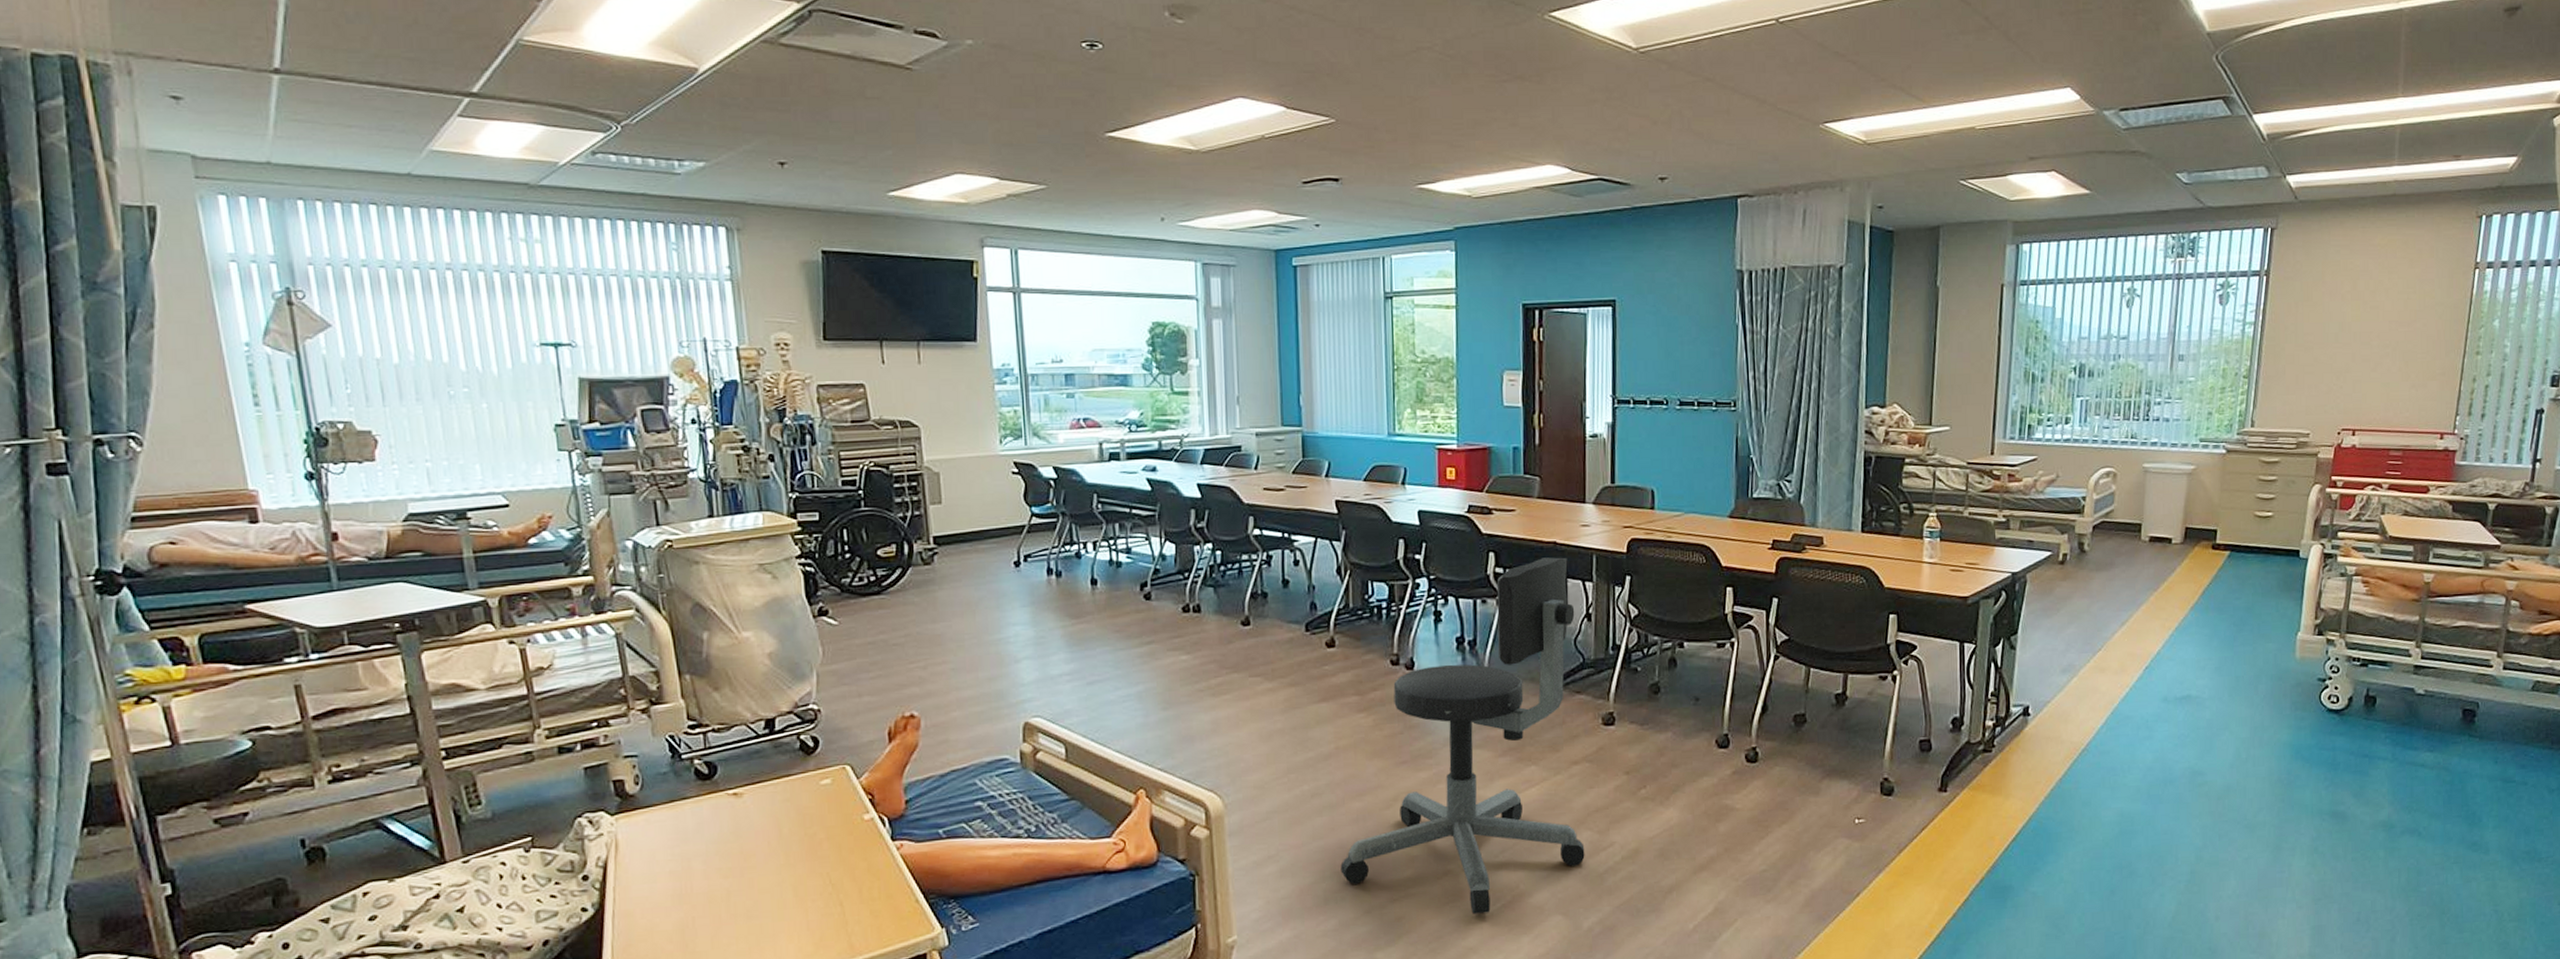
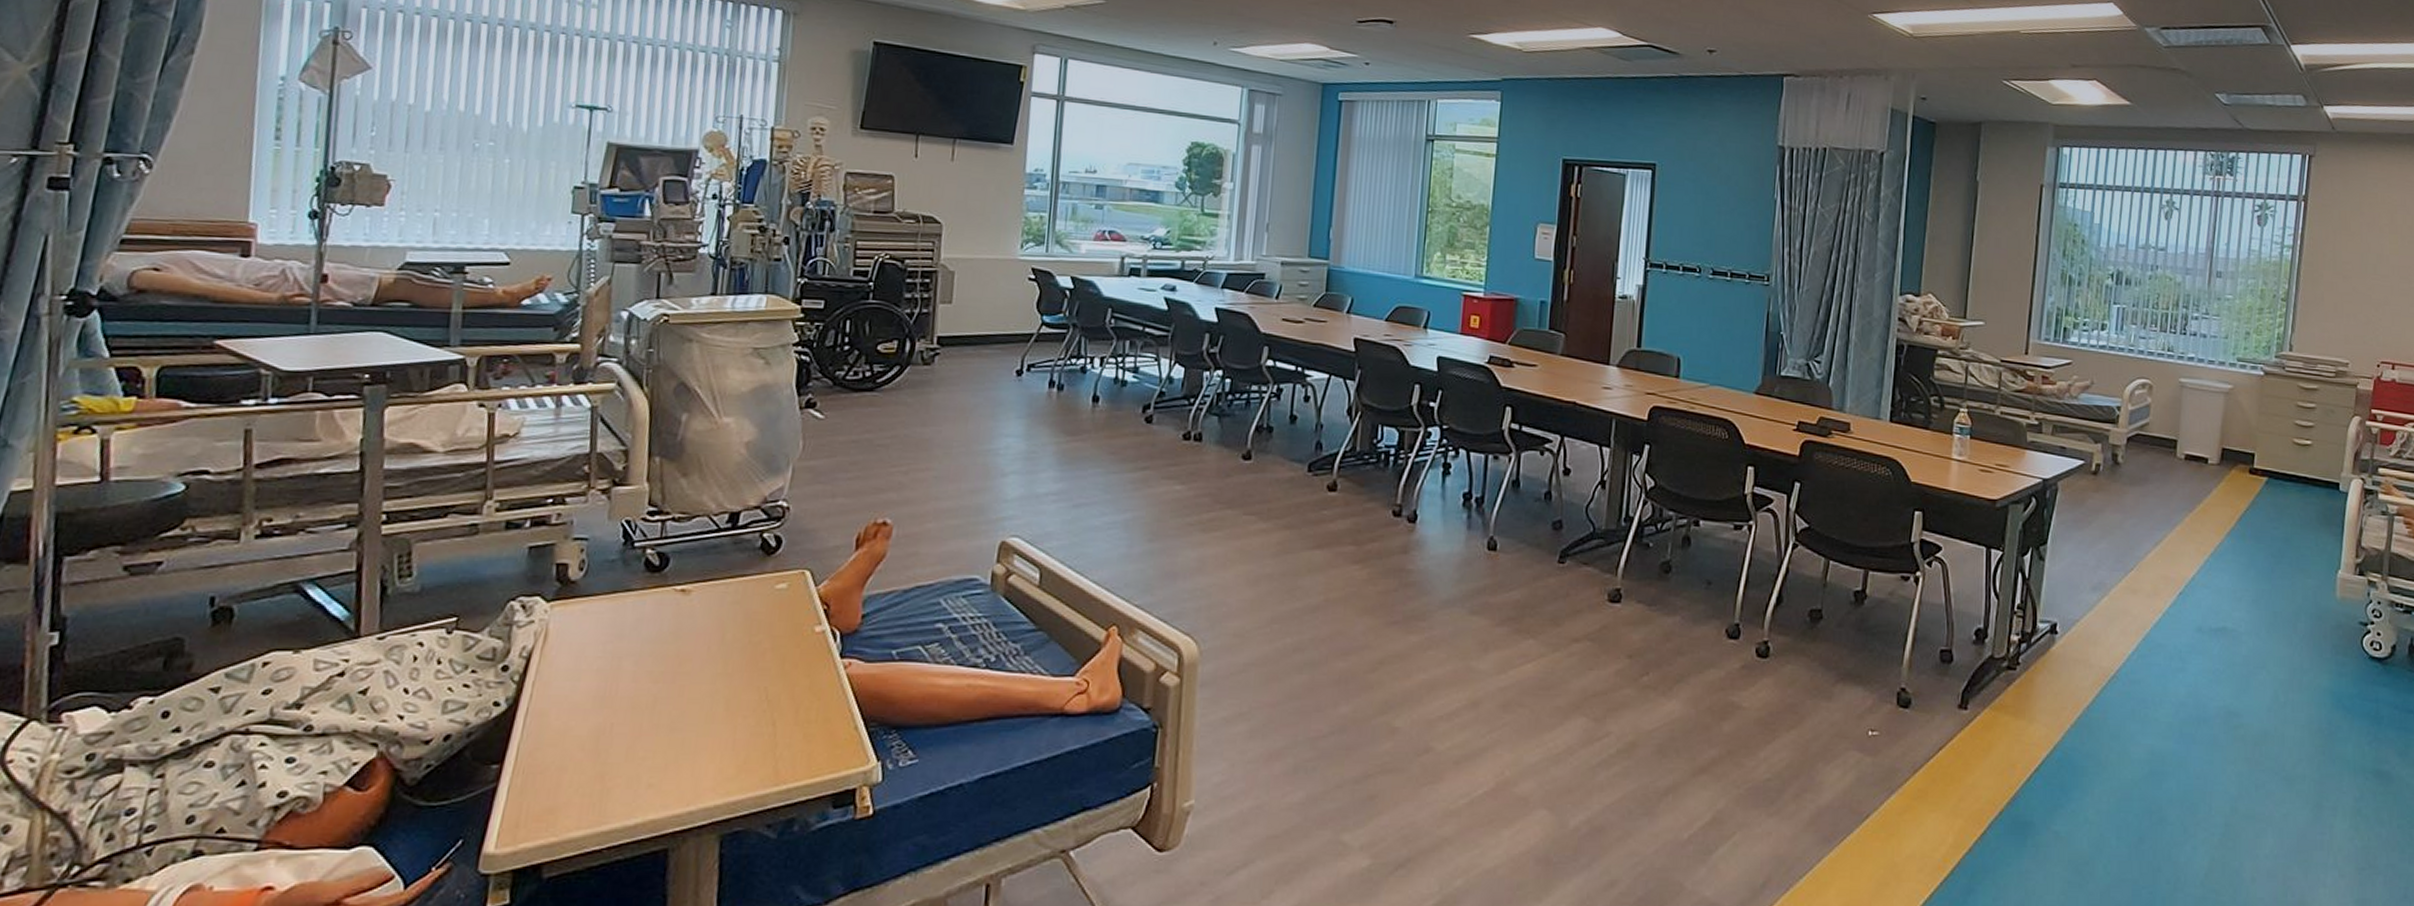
office chair: present [1340,557,1585,914] -> none [1315,417,1589,800]

